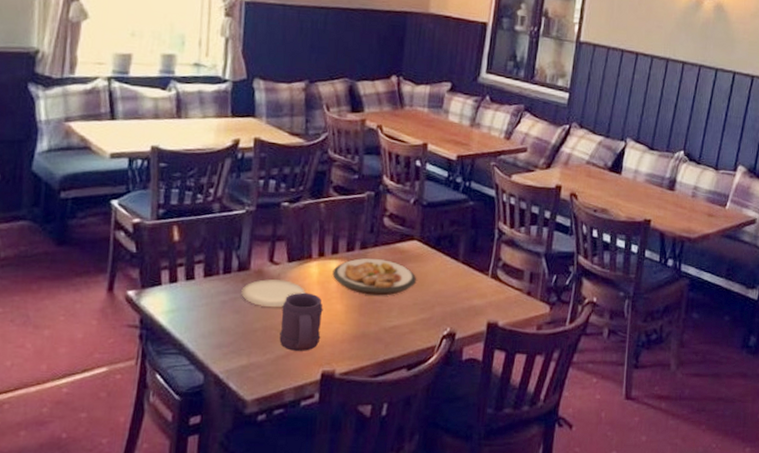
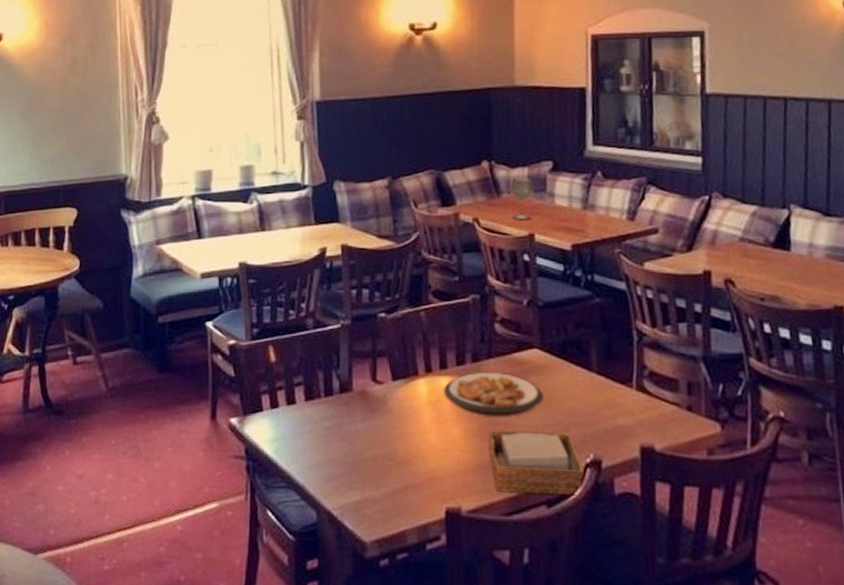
plate: present [241,279,305,308] -> none [346,401,416,434]
beer mug: present [279,292,323,351] -> none [392,415,440,484]
napkin holder: none [364,306,441,361] -> present [487,430,584,496]
wine glass: none [411,94,433,132] -> present [510,178,534,220]

